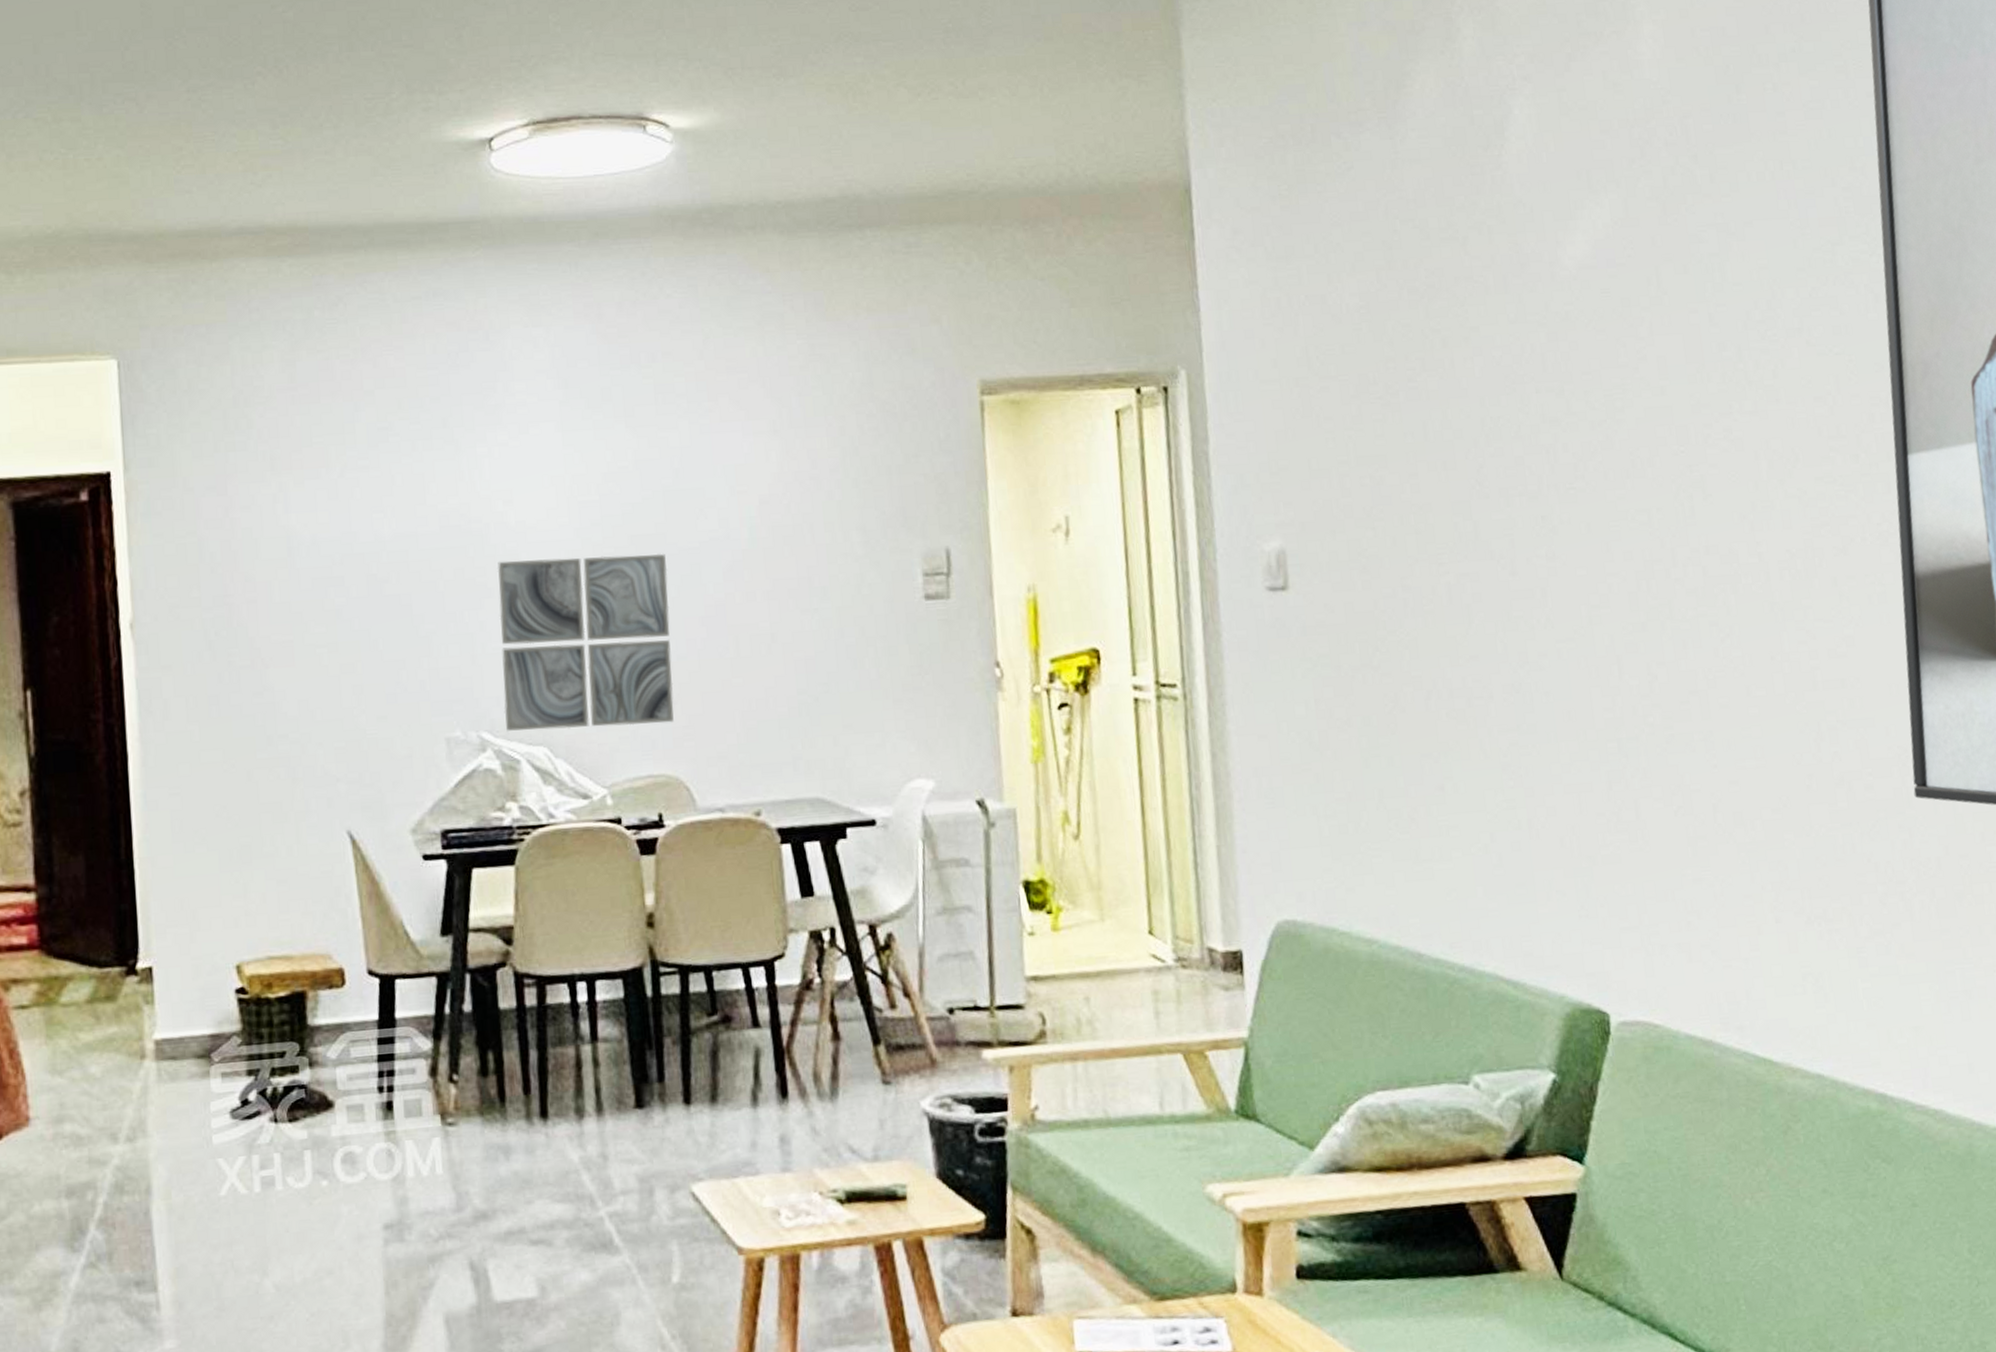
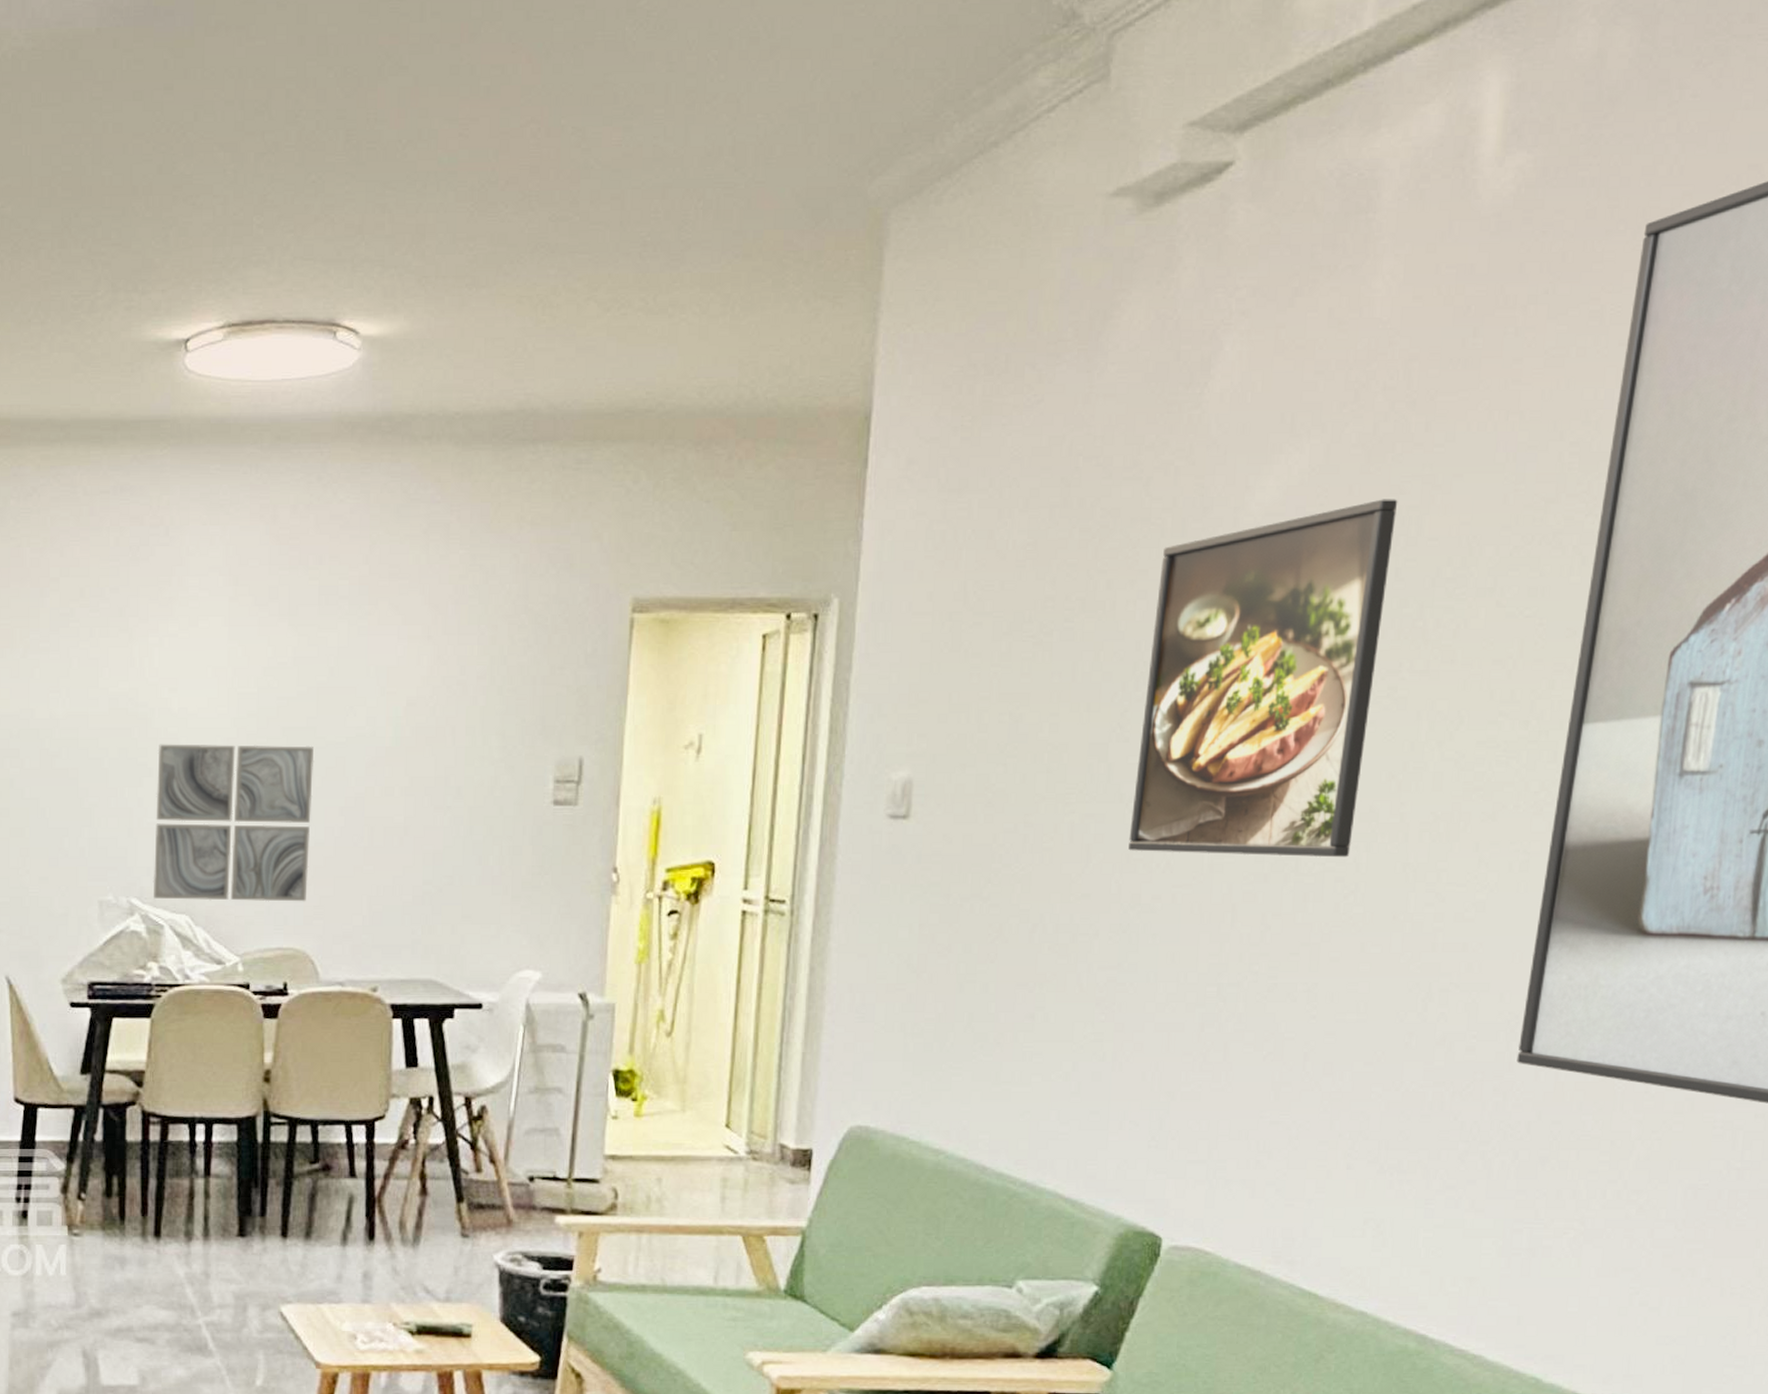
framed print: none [1490,247,1719,609] -> present [1129,499,1398,858]

